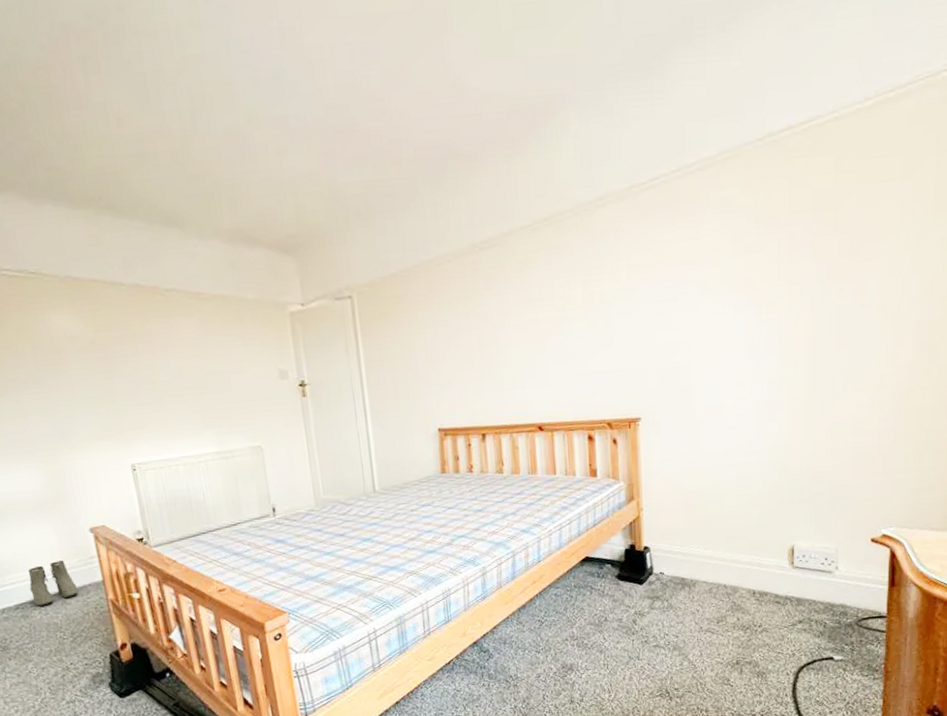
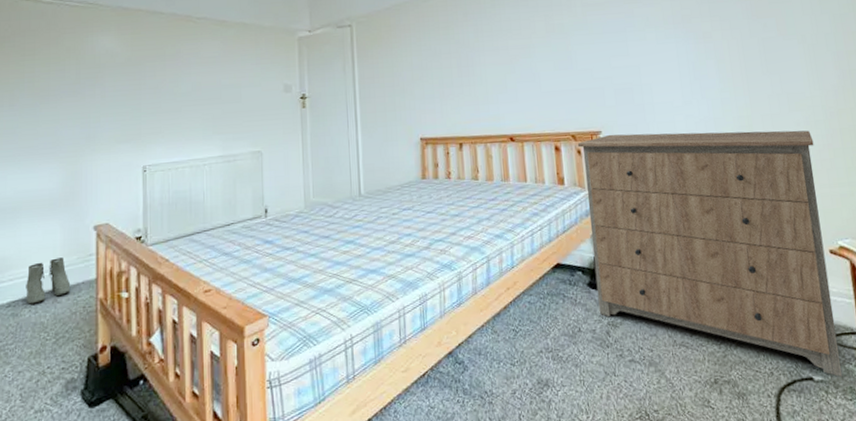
dresser: none [613,413,875,656] -> present [577,130,842,377]

